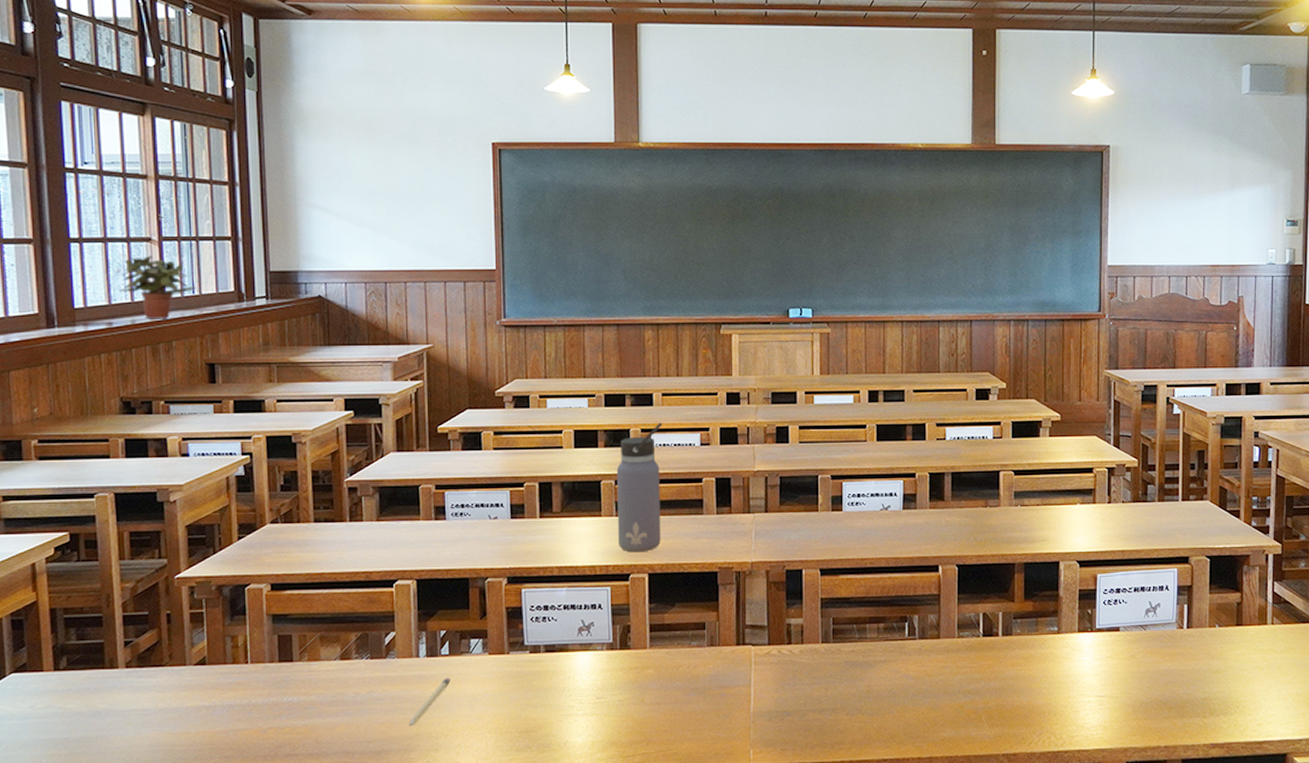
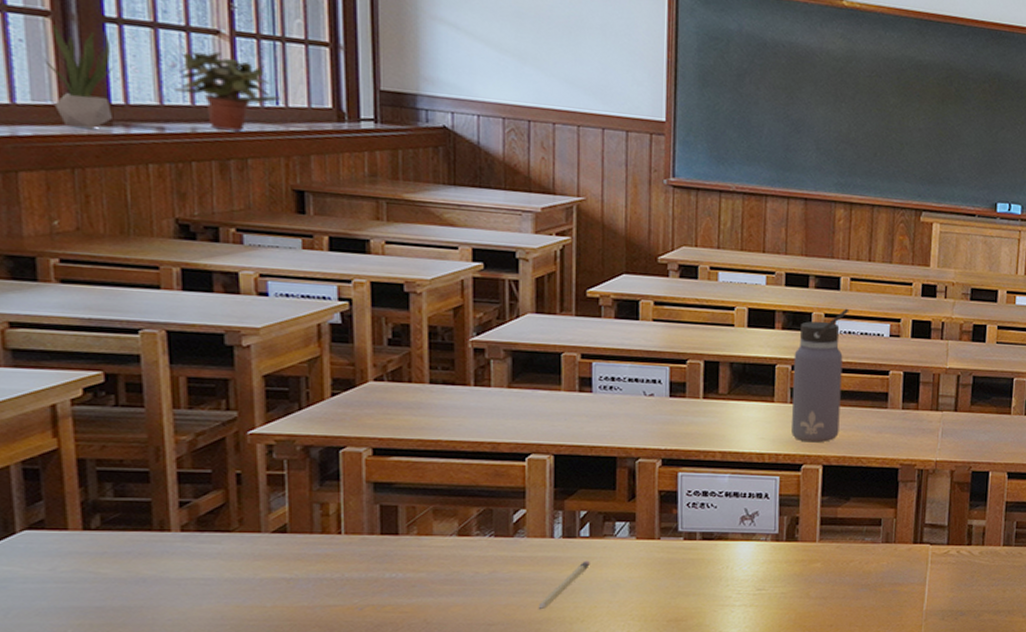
potted plant: none [28,249,75,331] -> present [44,24,112,130]

